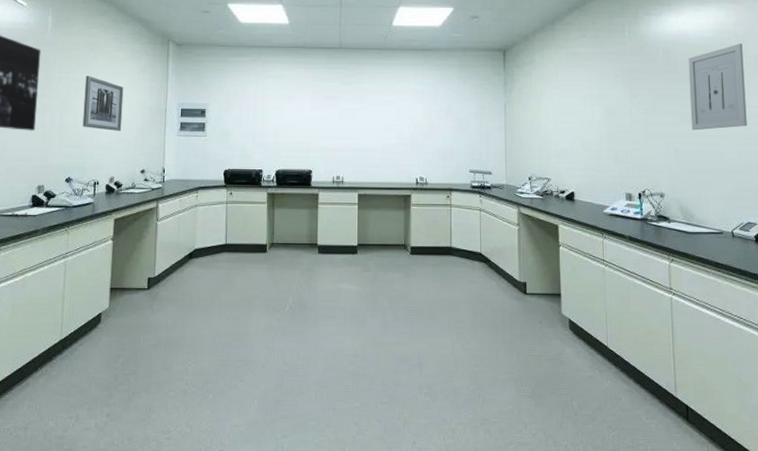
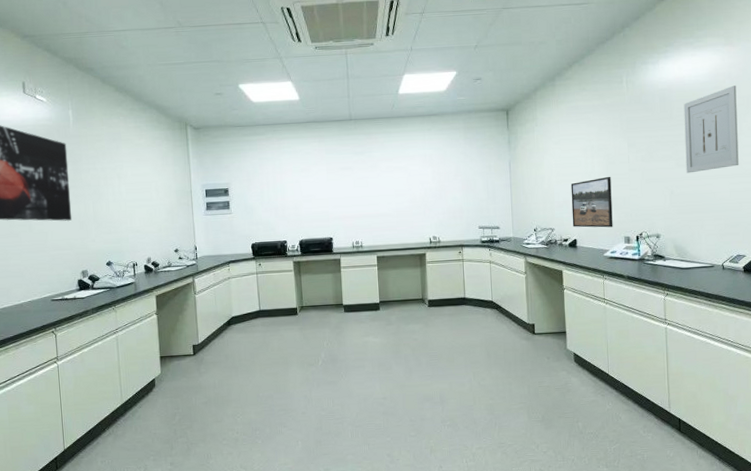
wall art: present [82,76,124,131] -> none [112,165,152,215]
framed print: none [569,127,614,182] -> present [571,176,613,228]

